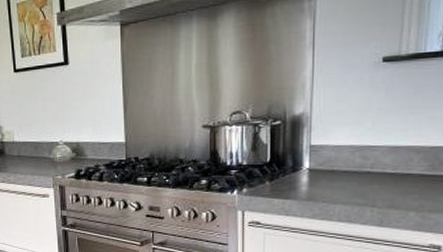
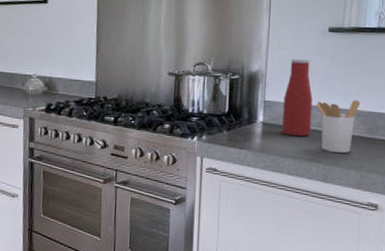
bottle: none [331,95,365,181] -> present [282,58,313,137]
utensil holder: none [369,134,421,195] -> present [316,99,361,153]

